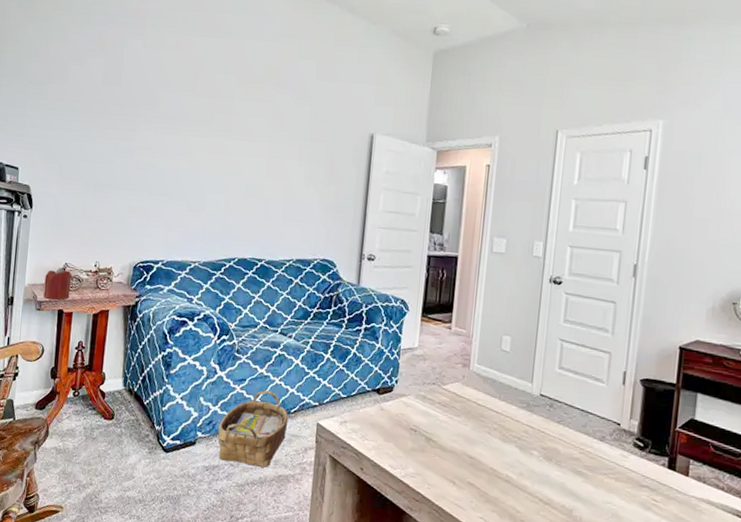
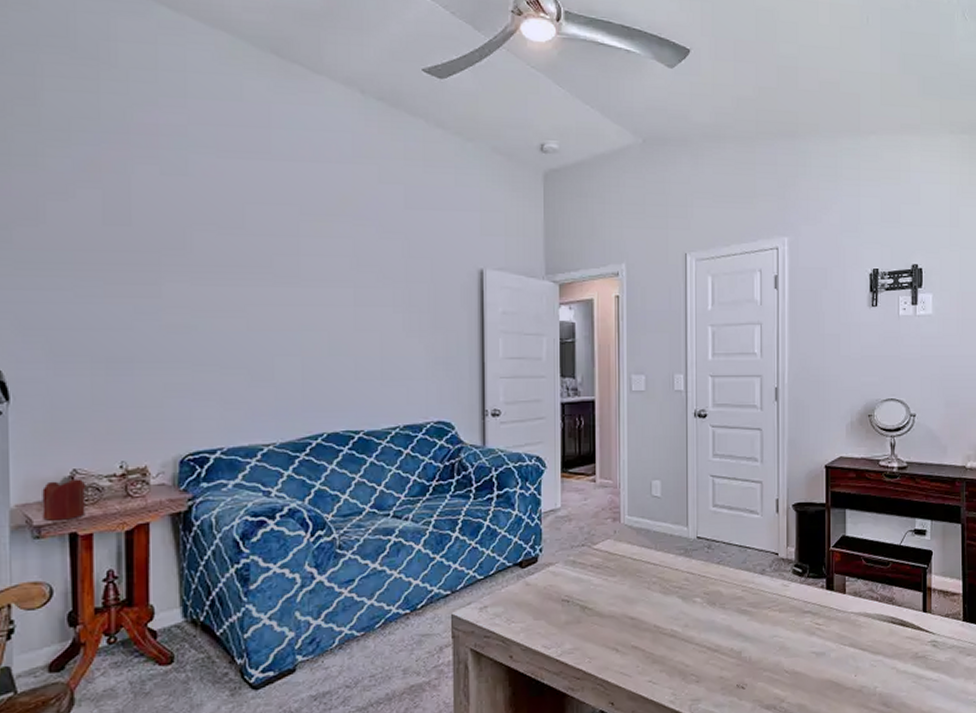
woven basket: present [217,390,289,468] -> none [325,588,415,684]

